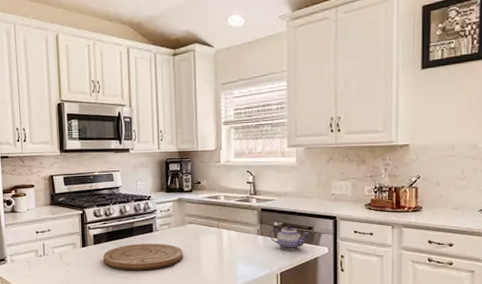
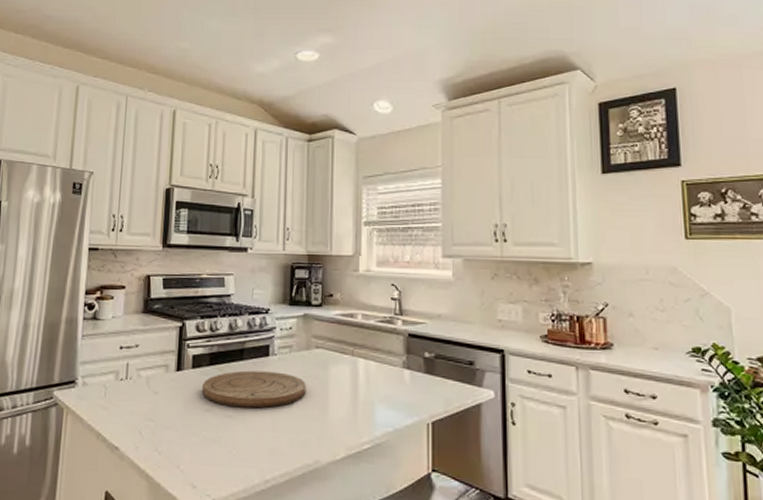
teapot: present [270,225,308,250] -> none [419,358,469,392]

